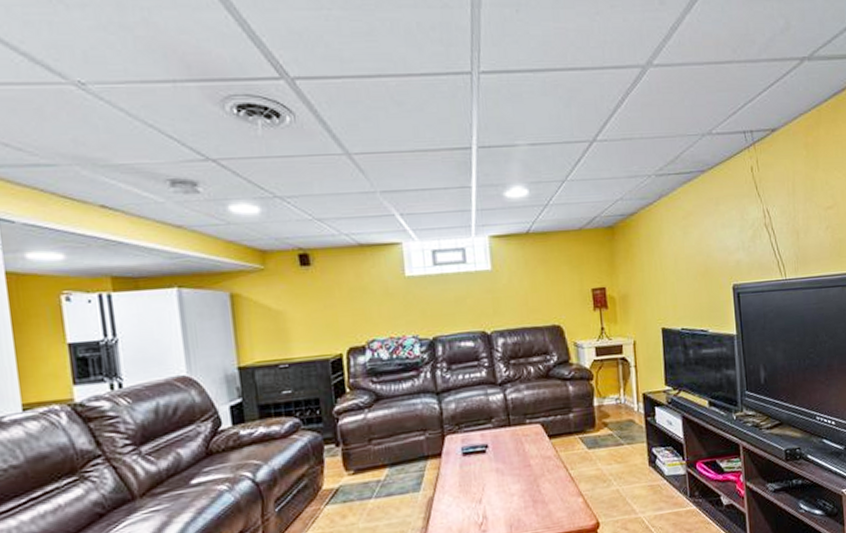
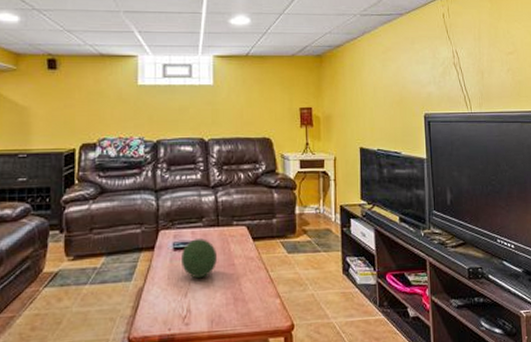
decorative orb: none [471,440,511,484] -> present [180,239,217,279]

